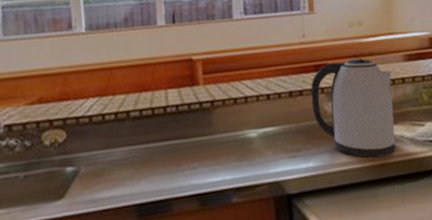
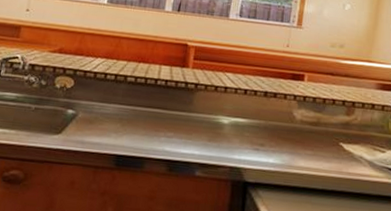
kettle: present [310,58,396,158] -> none [282,74,363,172]

